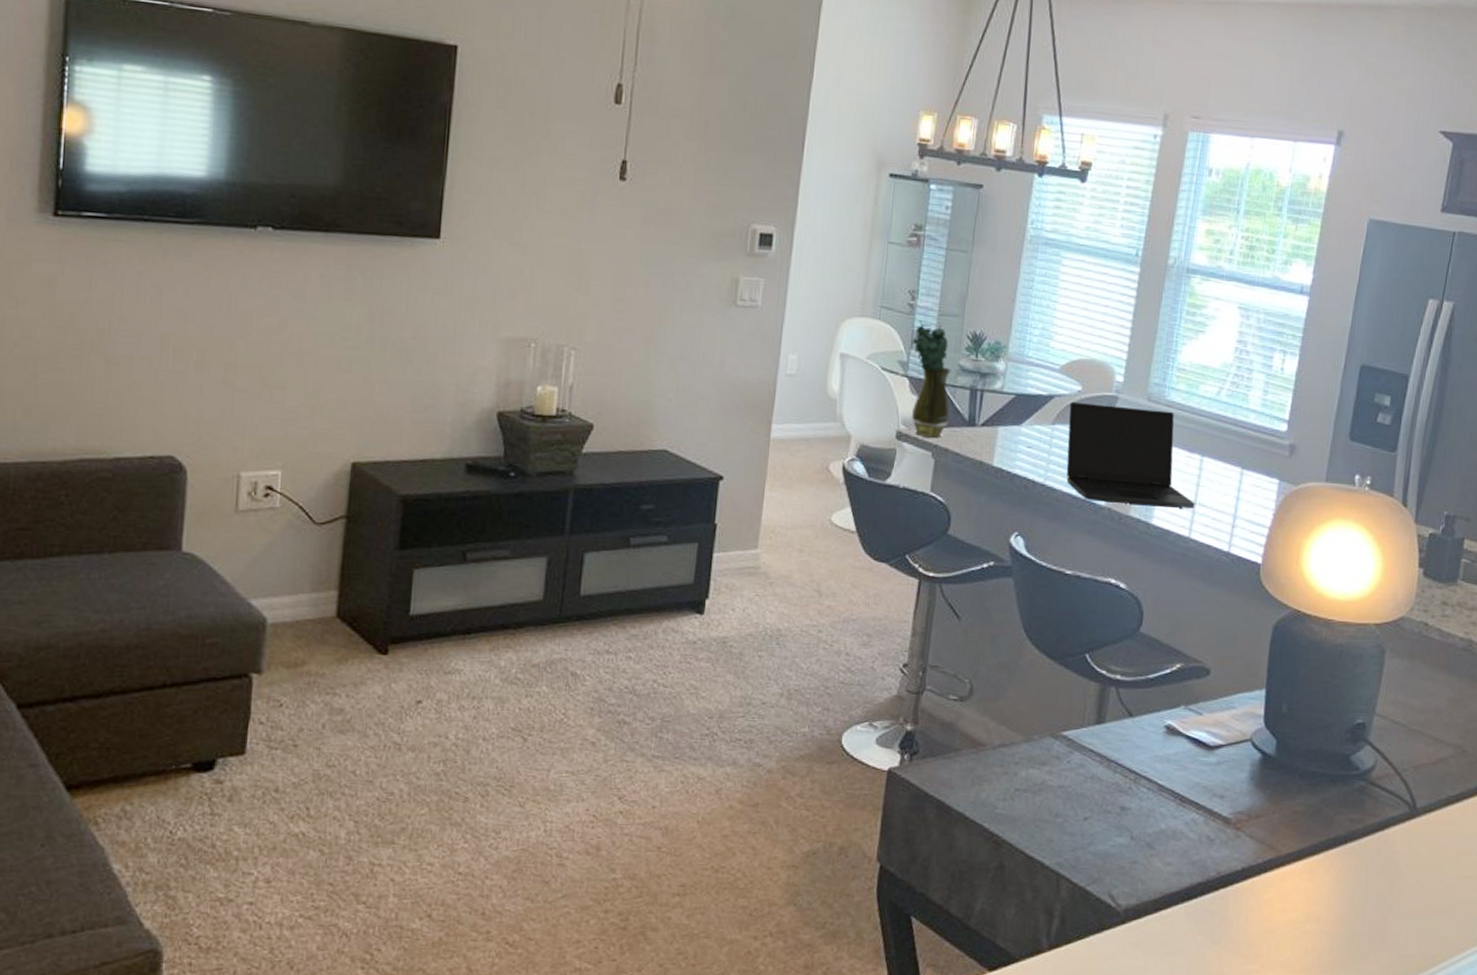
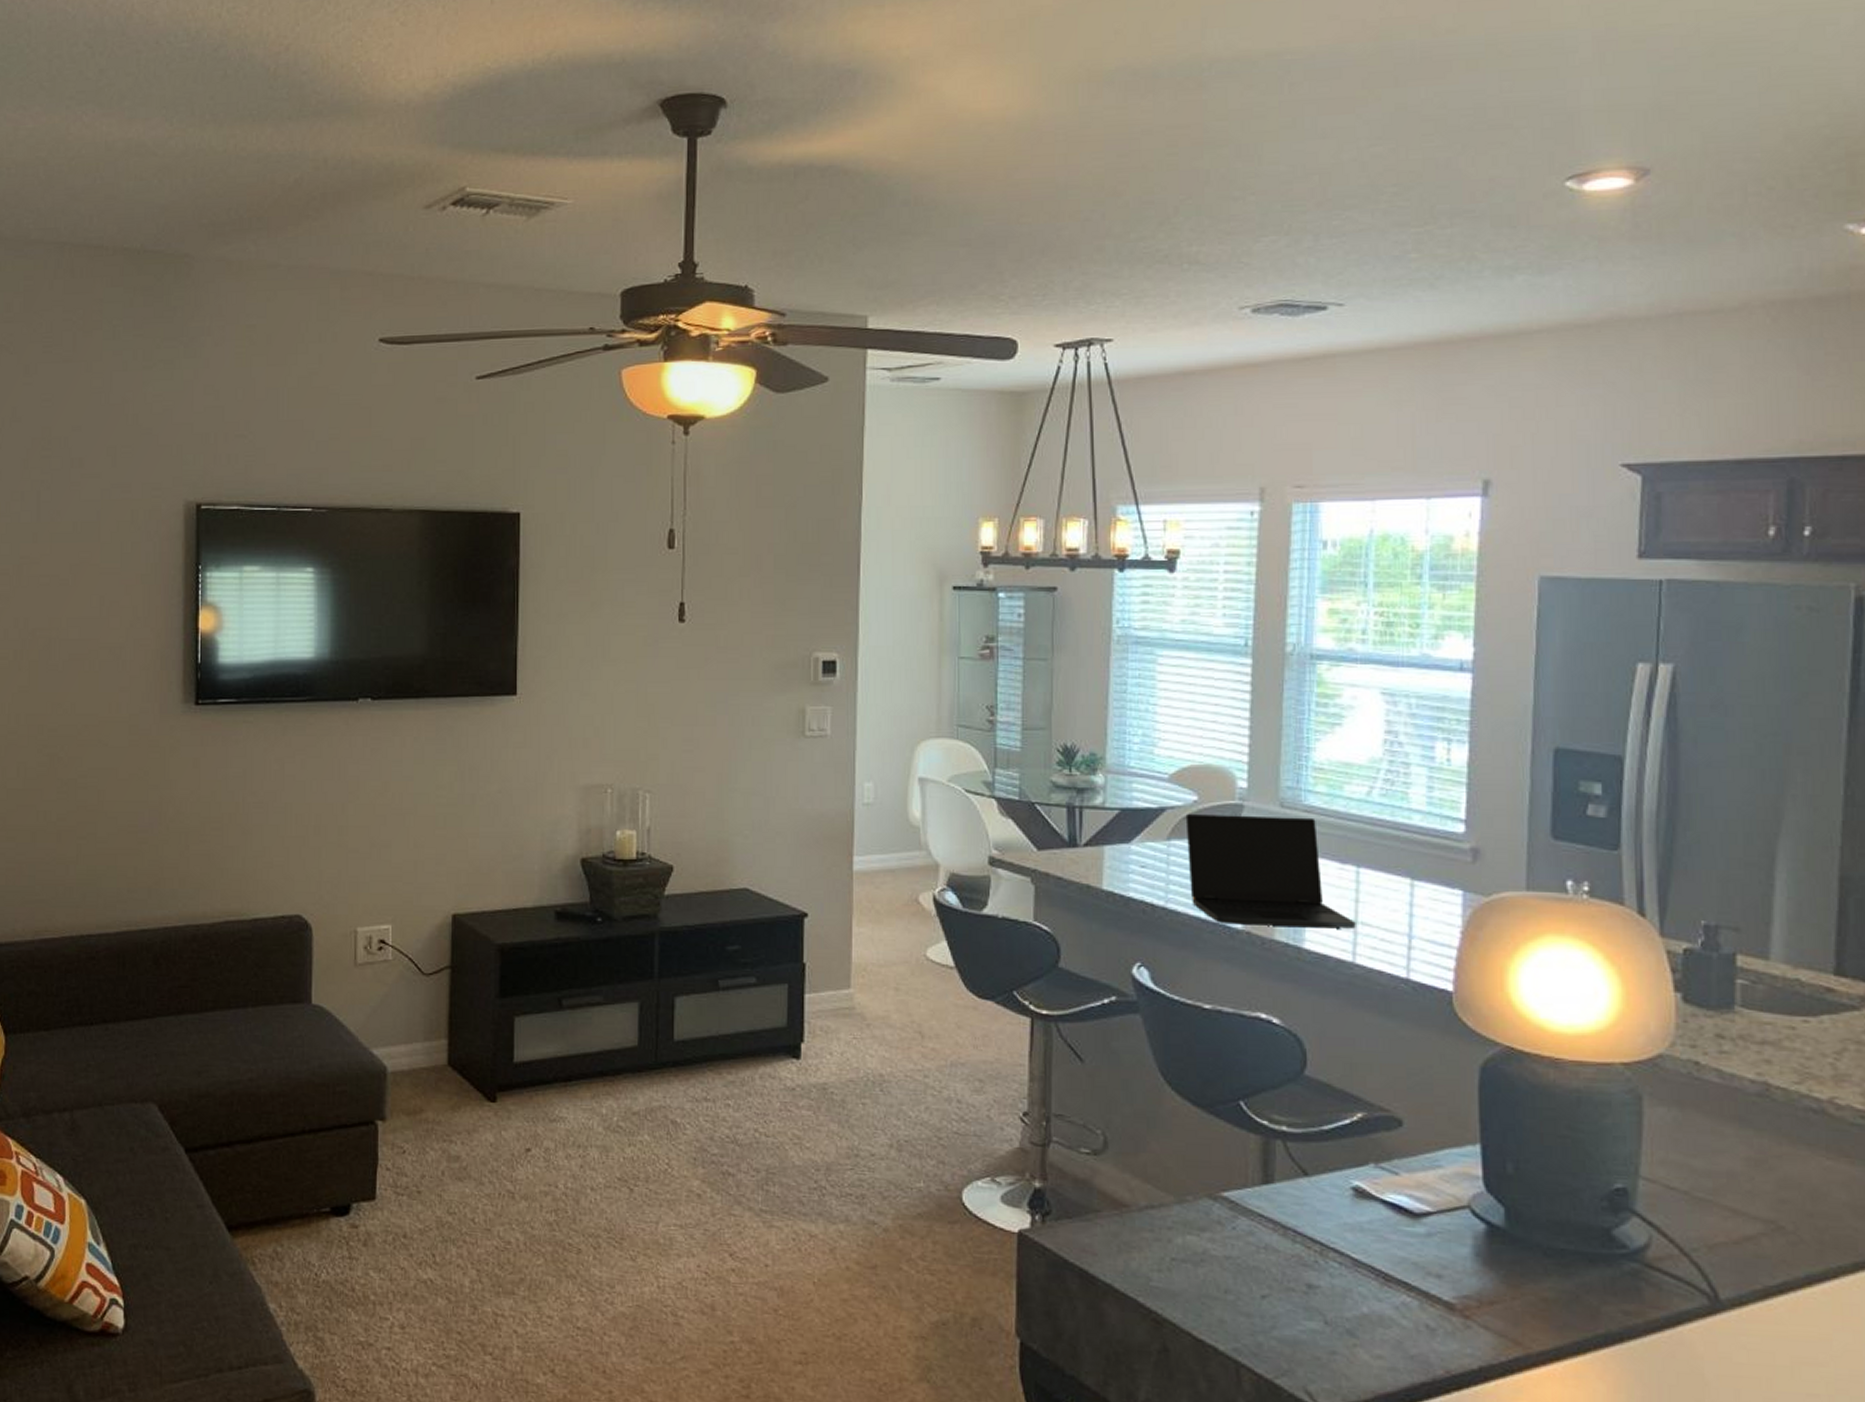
vase: present [911,320,952,438] -> none [995,736,1046,862]

